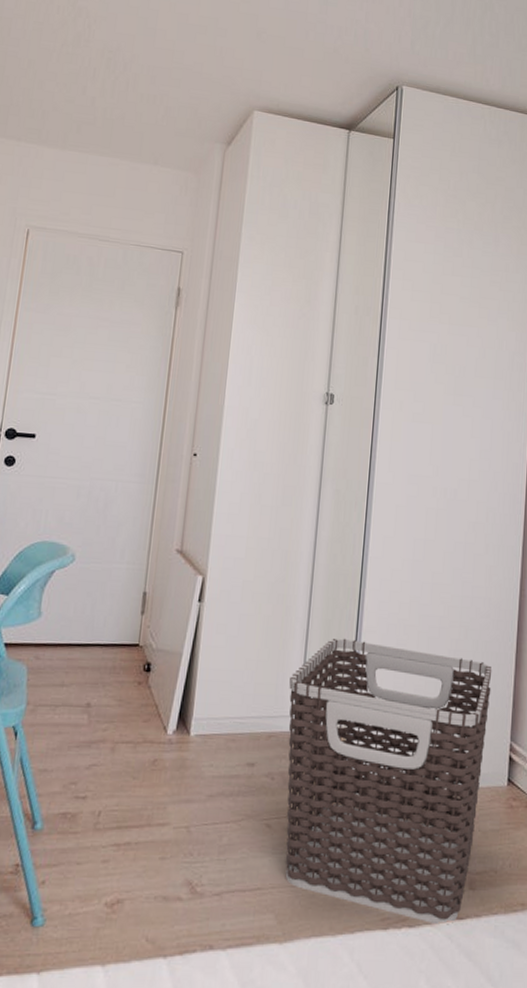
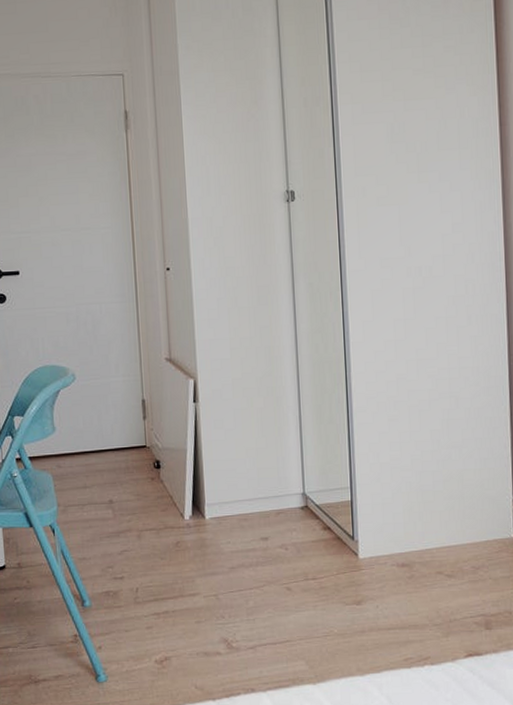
clothes hamper: present [285,638,492,925] -> none [290,420,489,661]

